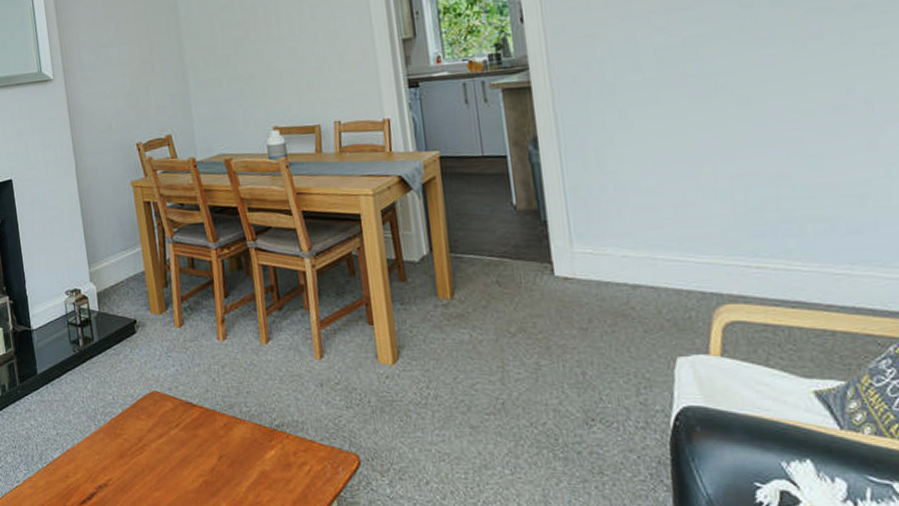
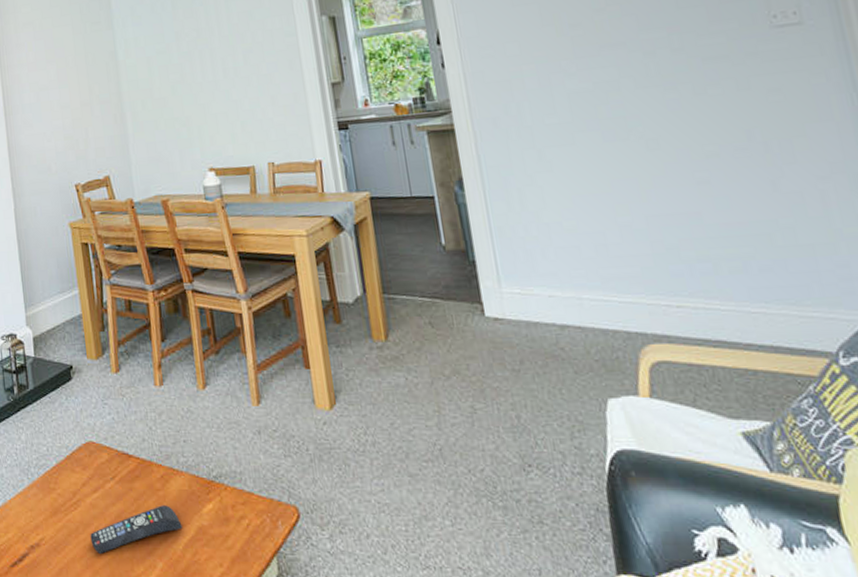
remote control: none [155,451,245,494] -> present [90,505,183,554]

